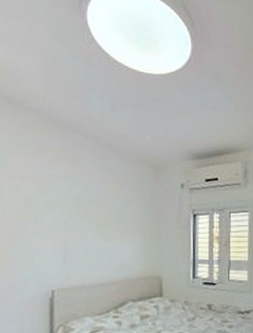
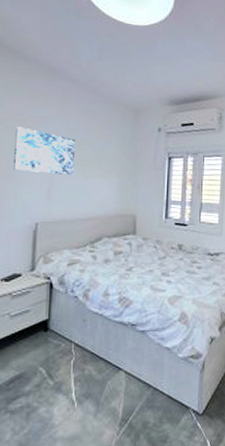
wall art: none [21,186,91,237] -> present [13,127,75,175]

